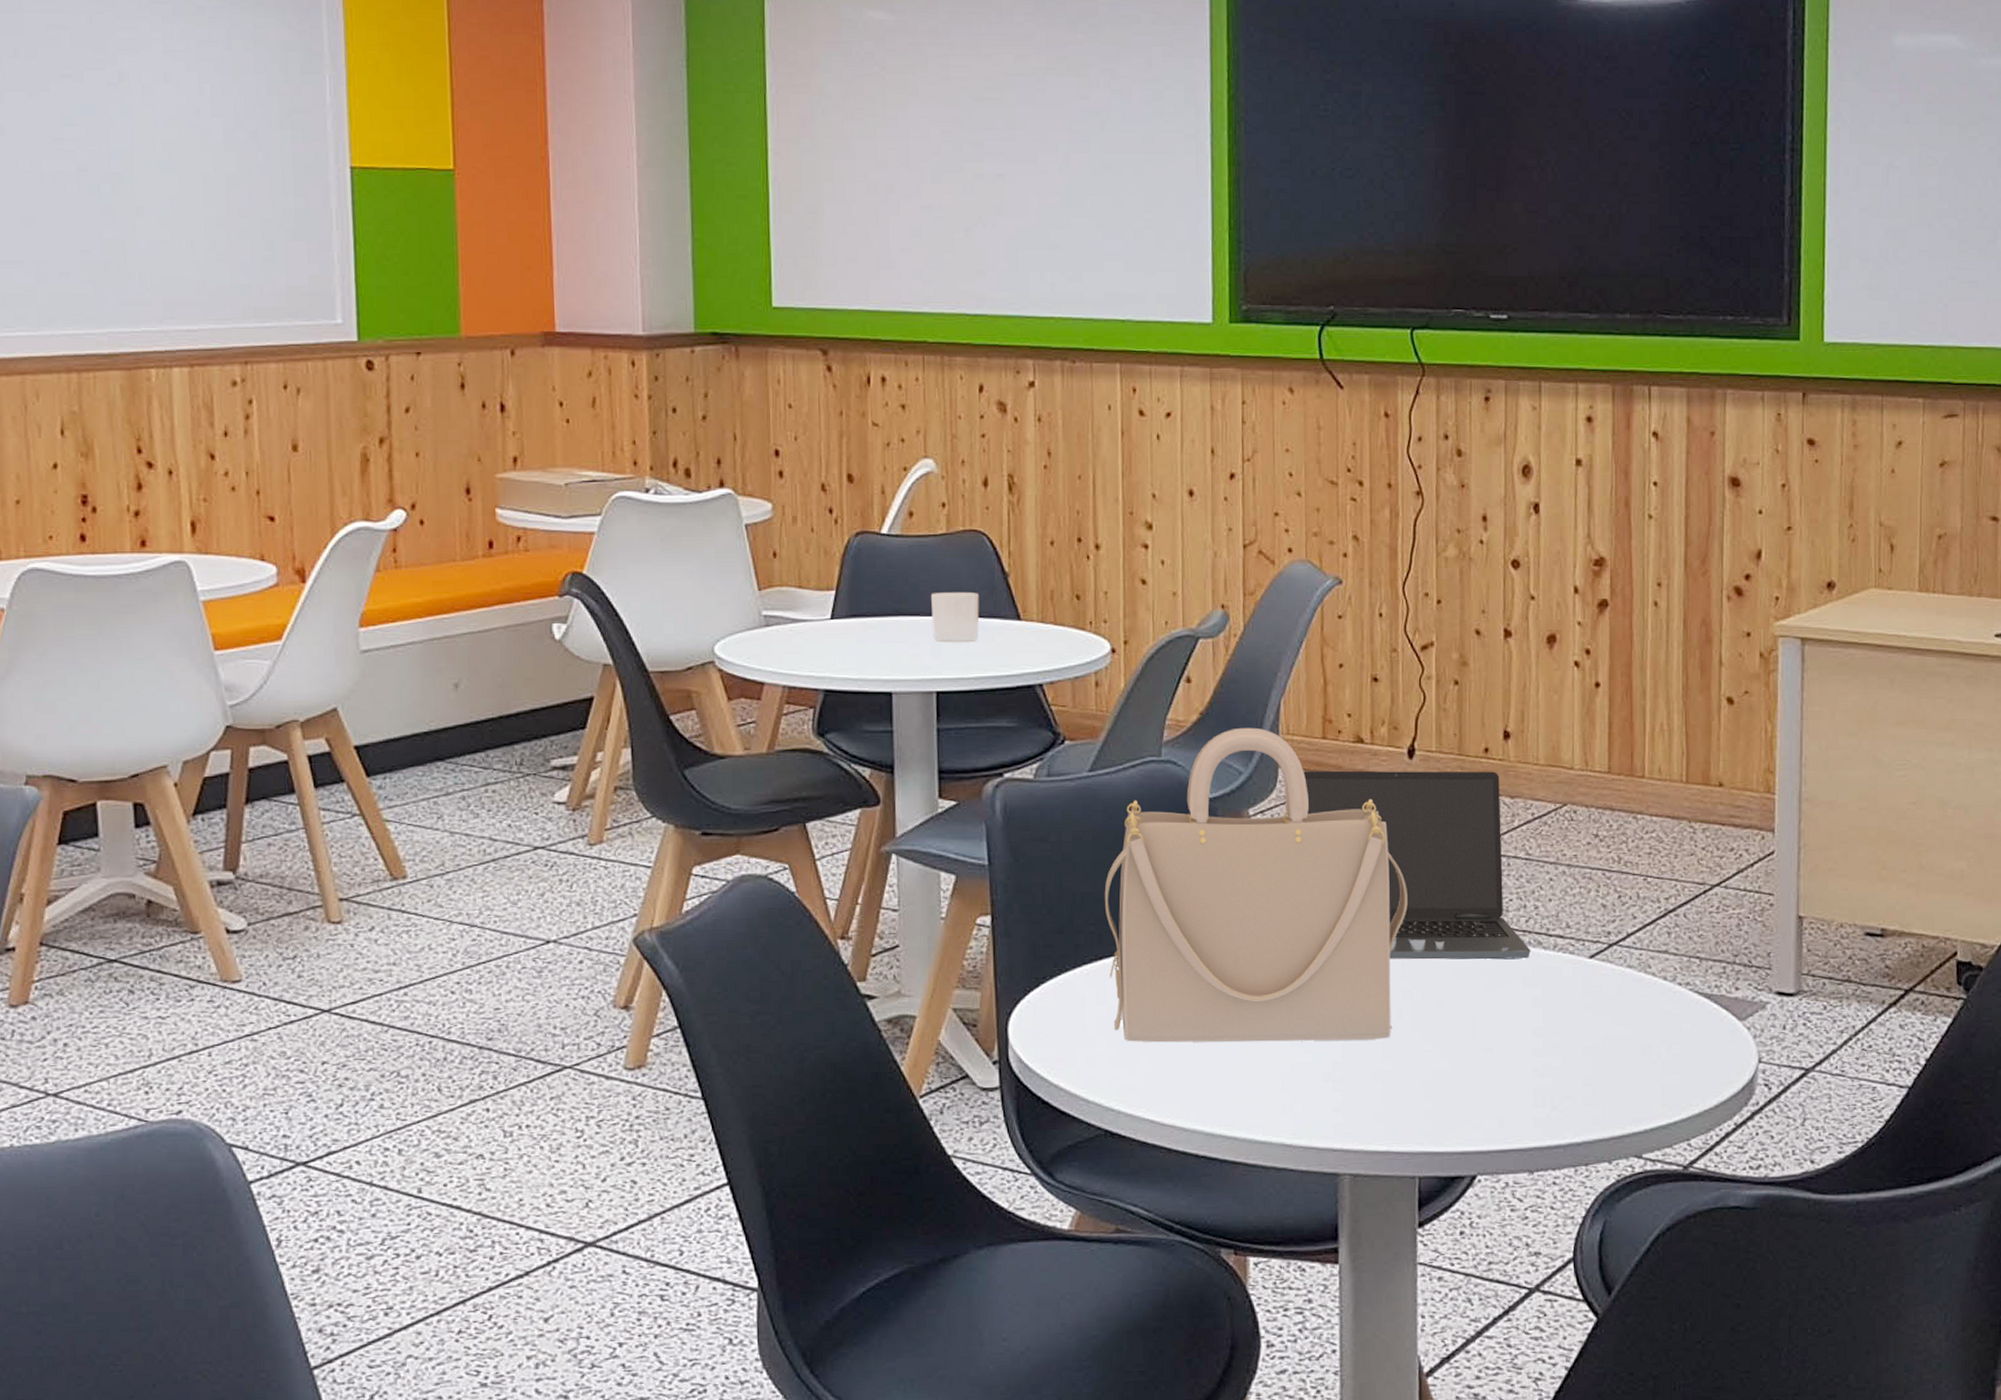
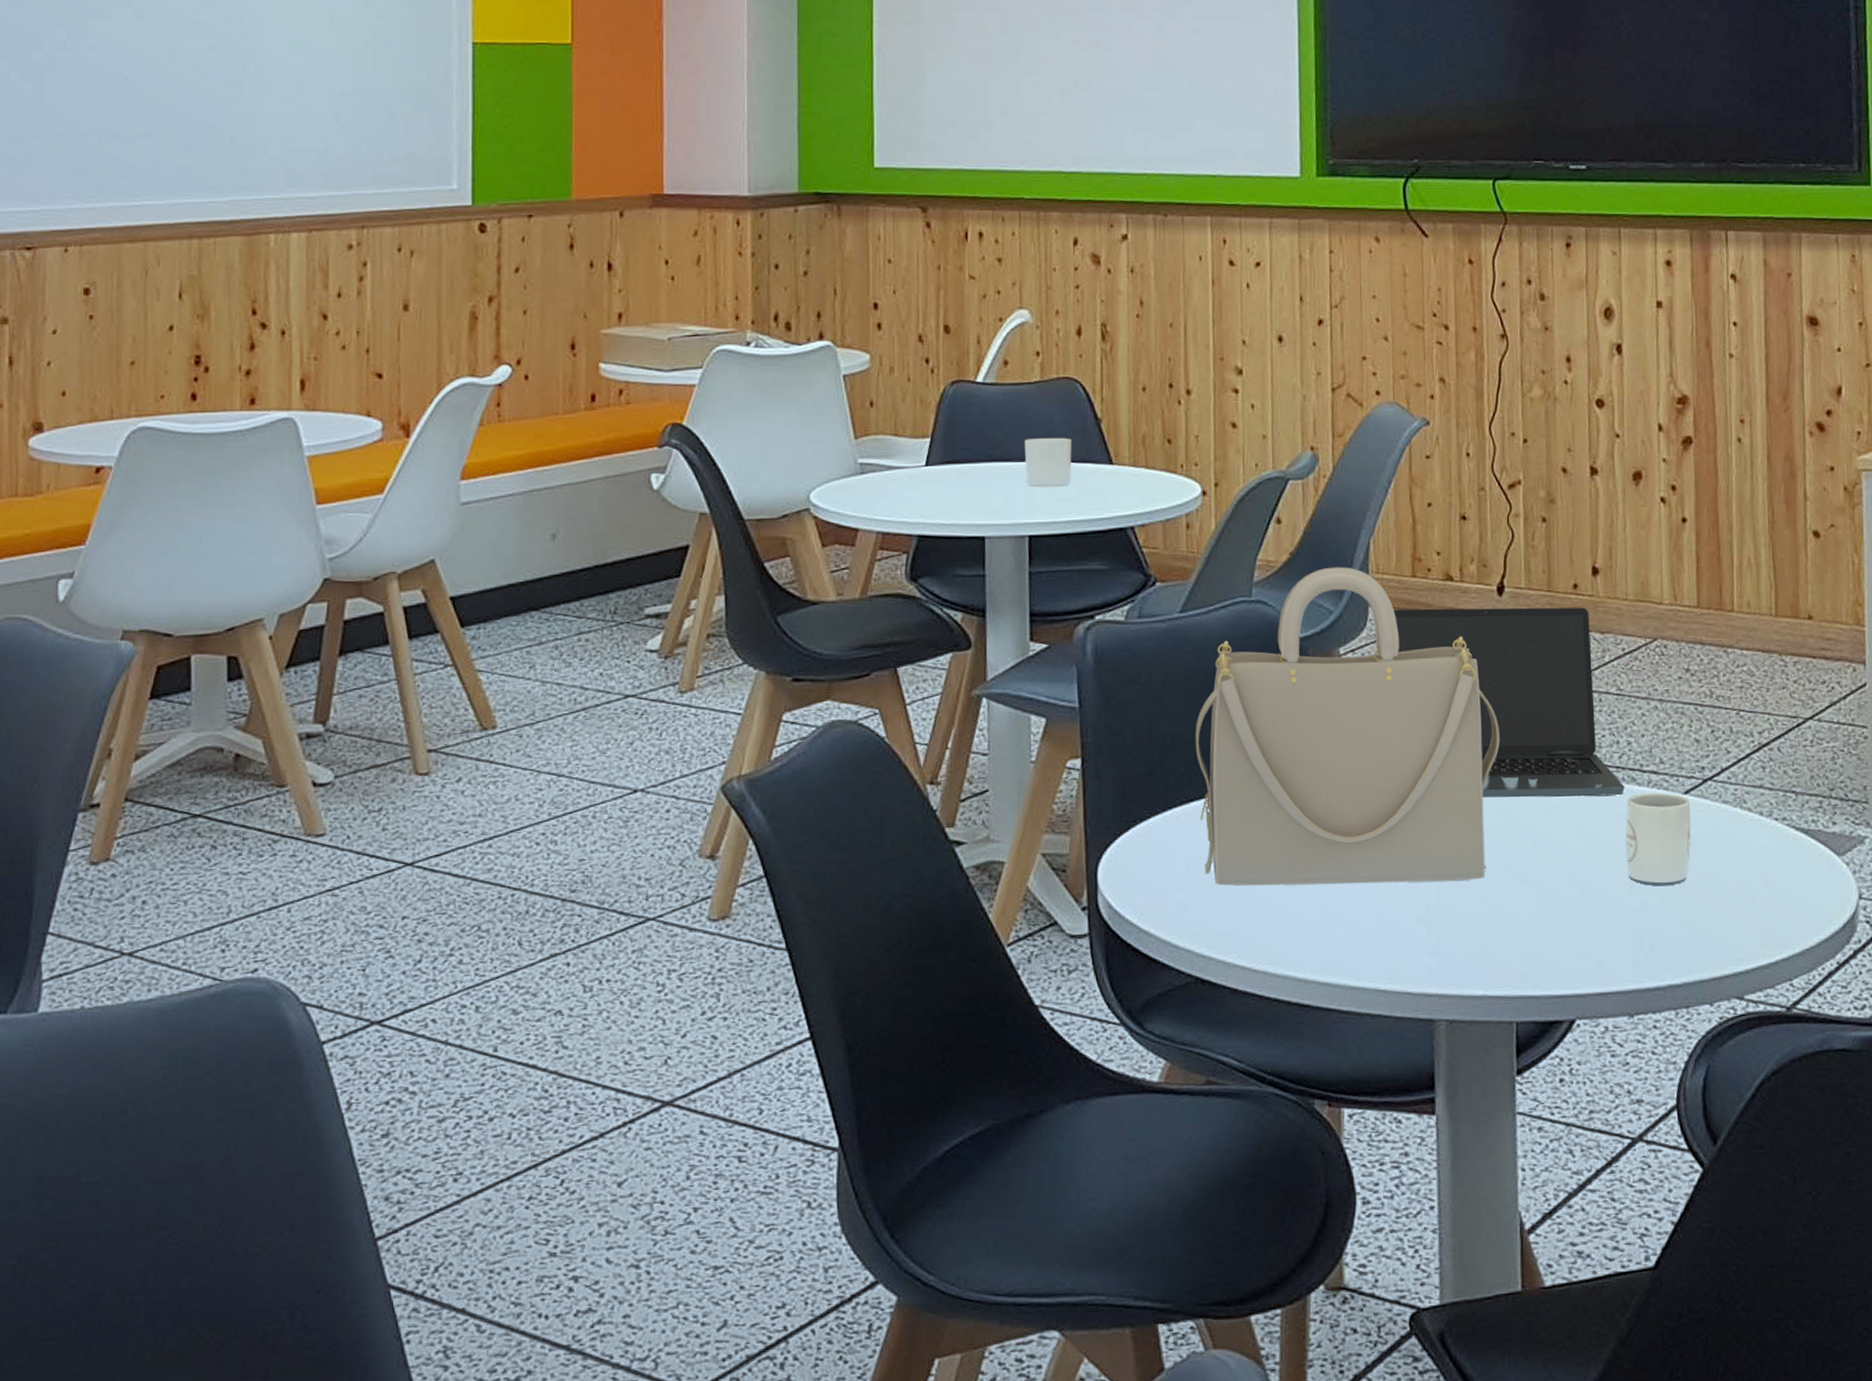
mug: none [1530,956,1596,1048] -> present [1625,792,1692,886]

